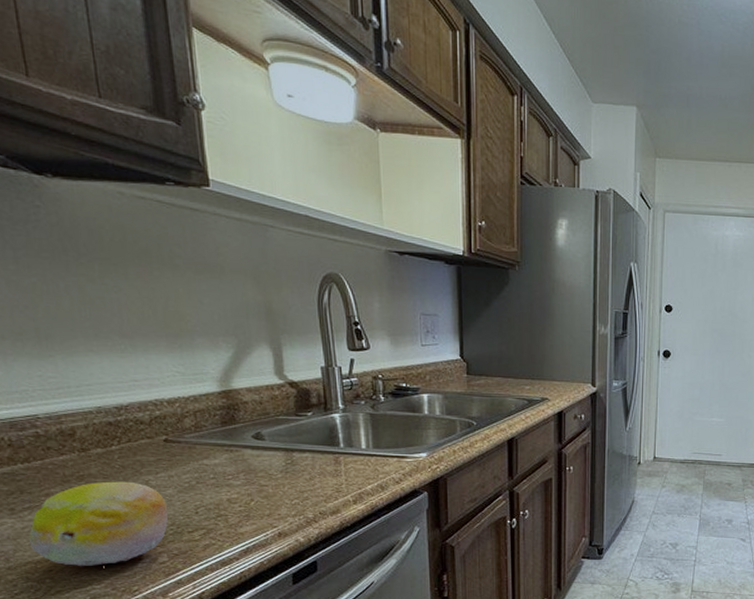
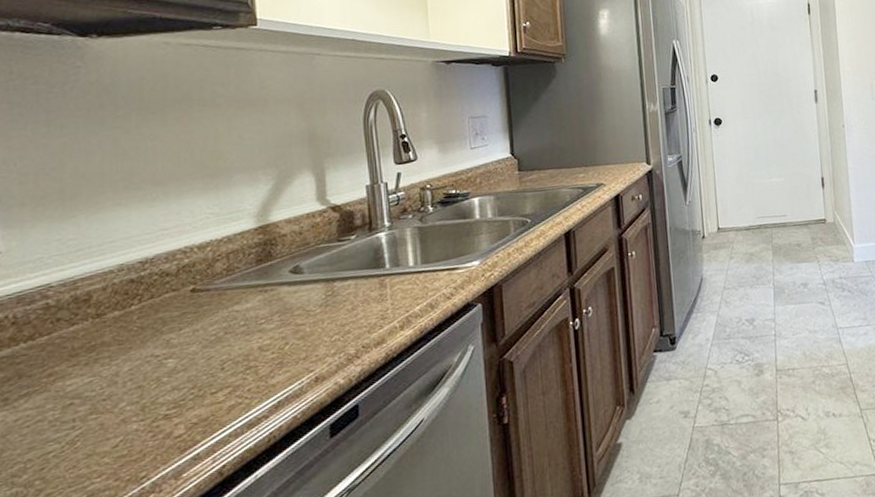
fruit: present [28,481,169,567] -> none [20,344,190,459]

